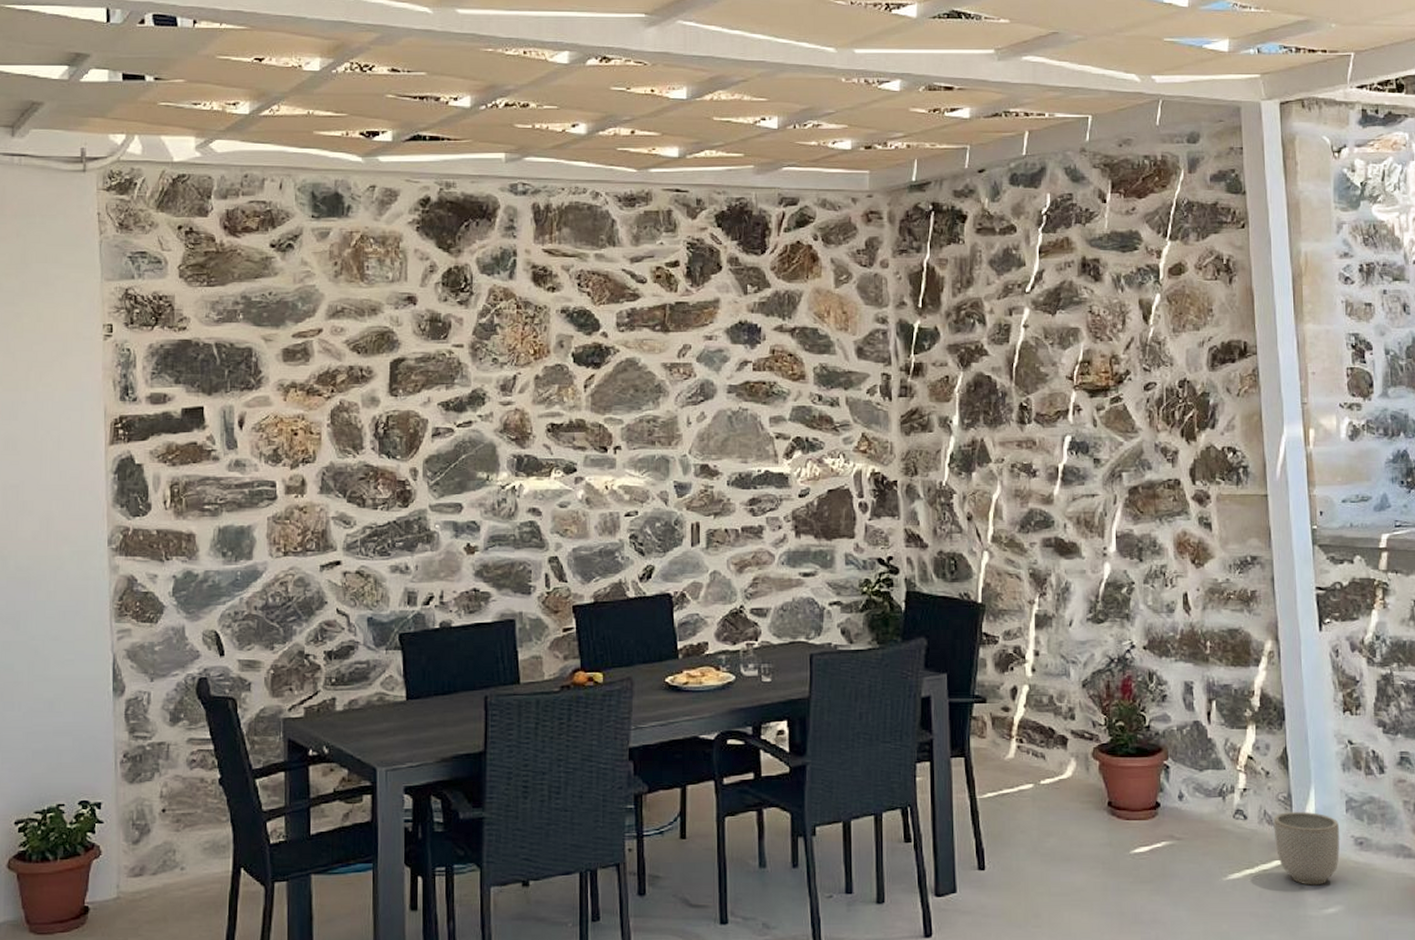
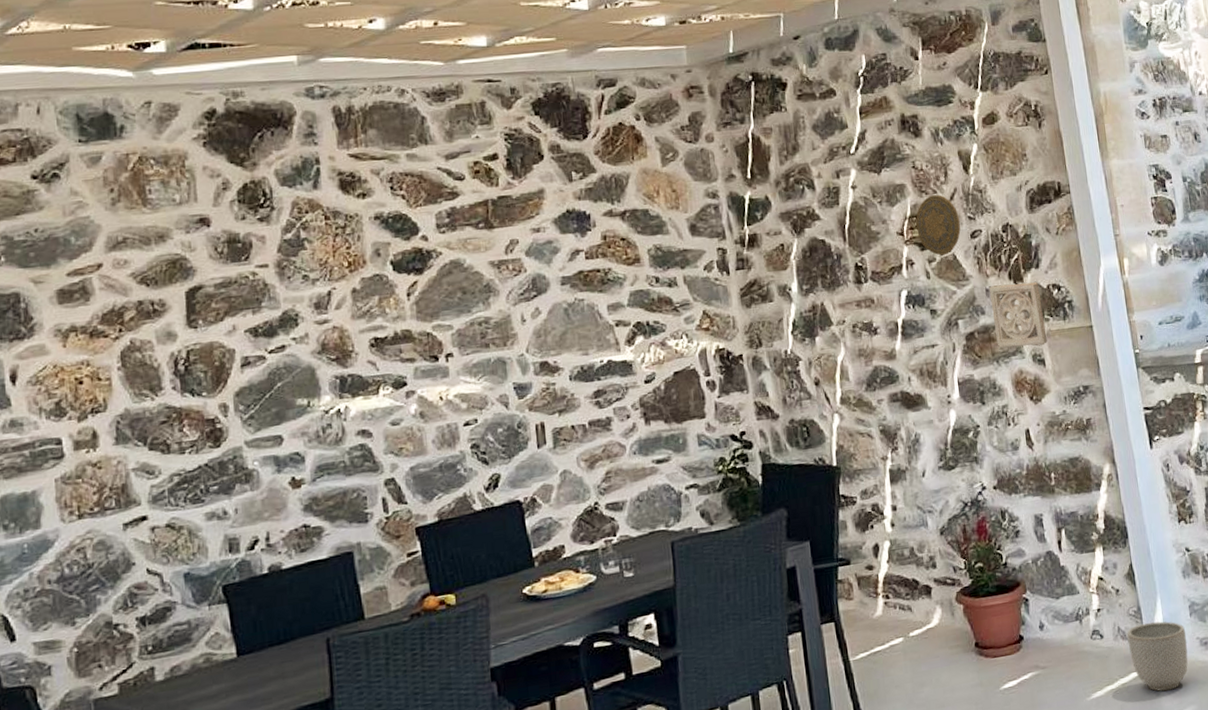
decorative plate: none [1087,342,1135,405] -> present [916,195,961,256]
wall ornament: none [1158,441,1216,509] -> present [989,282,1048,348]

